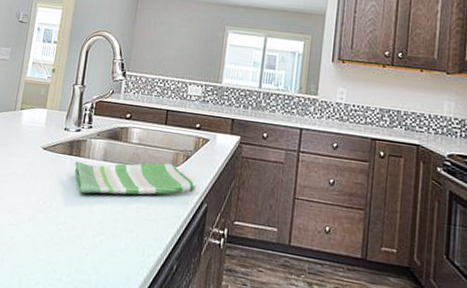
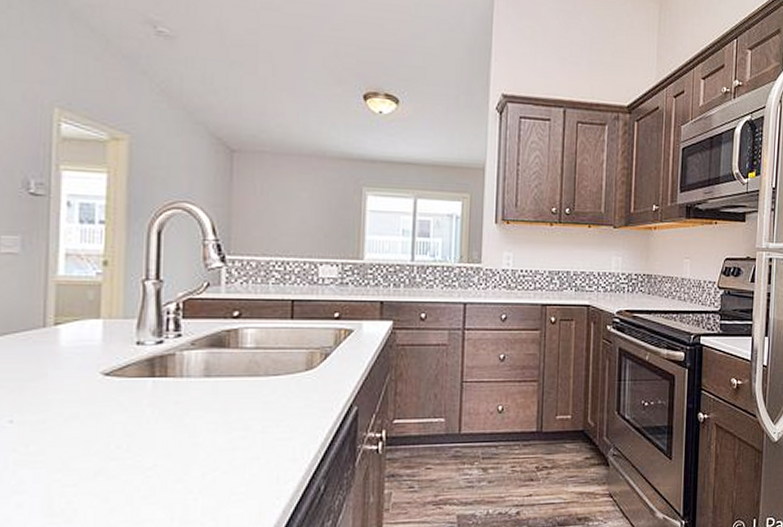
dish towel: present [74,161,197,195] -> none [159,366,343,423]

